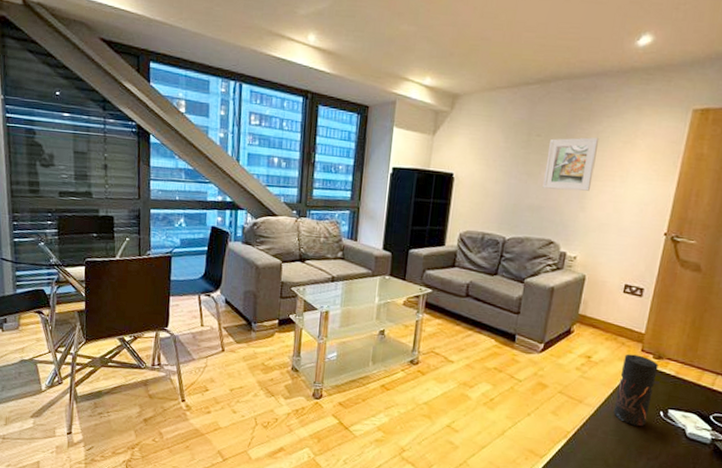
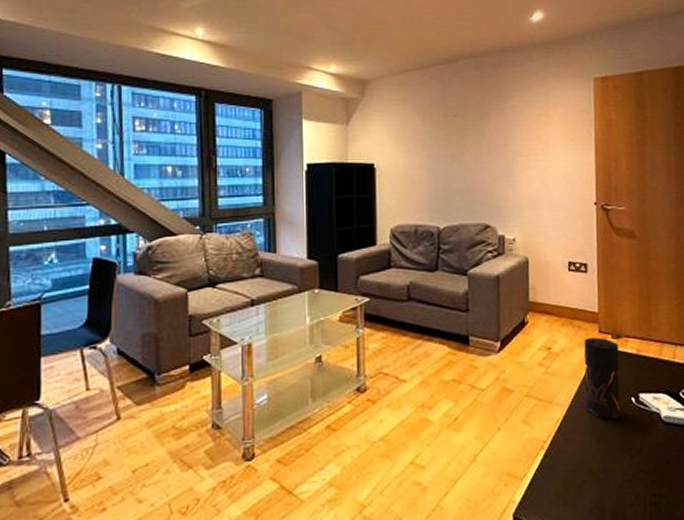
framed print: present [542,137,600,191] -> none [467,113,516,169]

